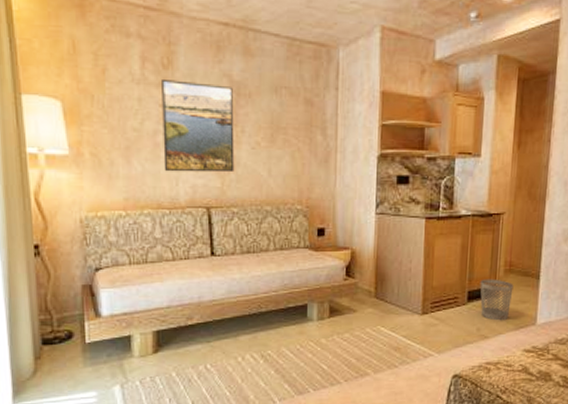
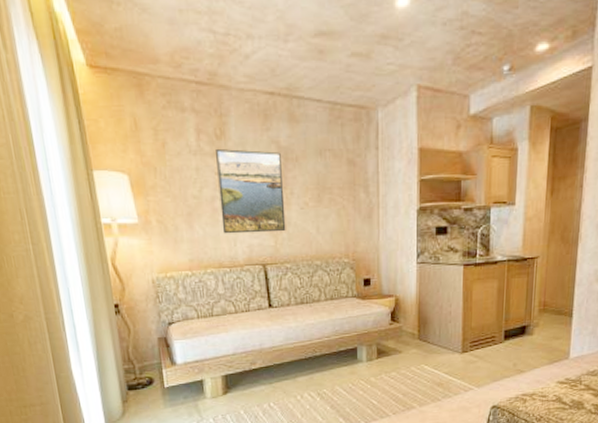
wastebasket: present [480,278,514,321] -> none [515,318,548,357]

